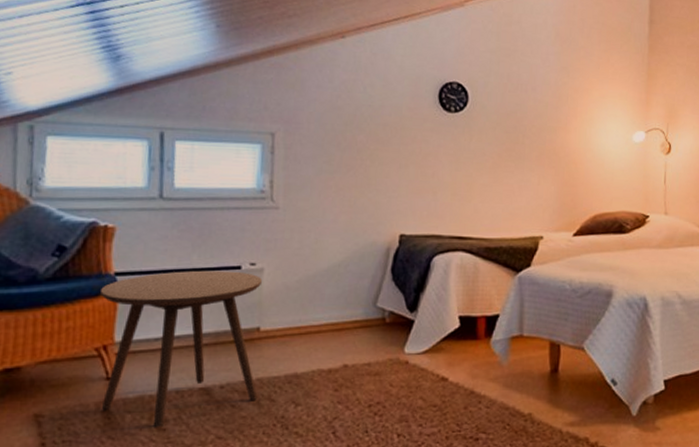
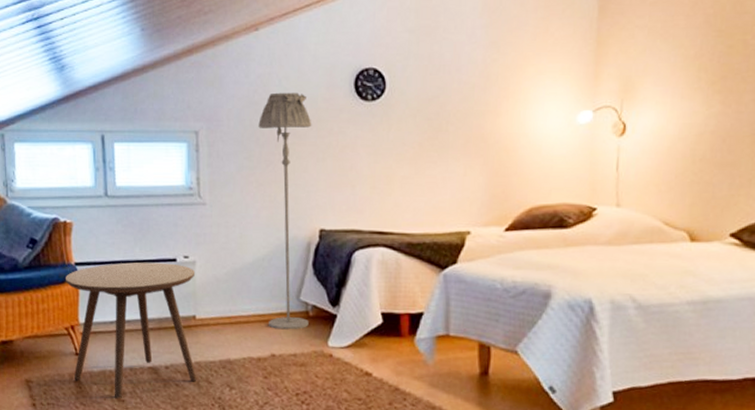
floor lamp: none [340,99,396,338] -> present [258,92,312,330]

